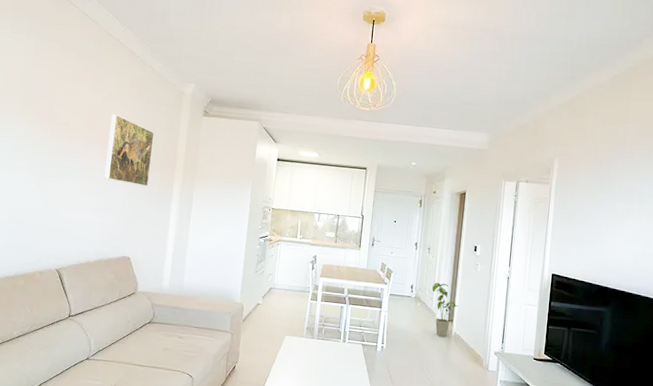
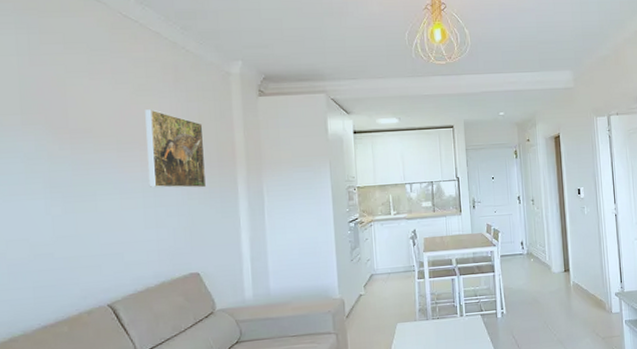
house plant: present [432,282,459,338] -> none [543,233,572,290]

